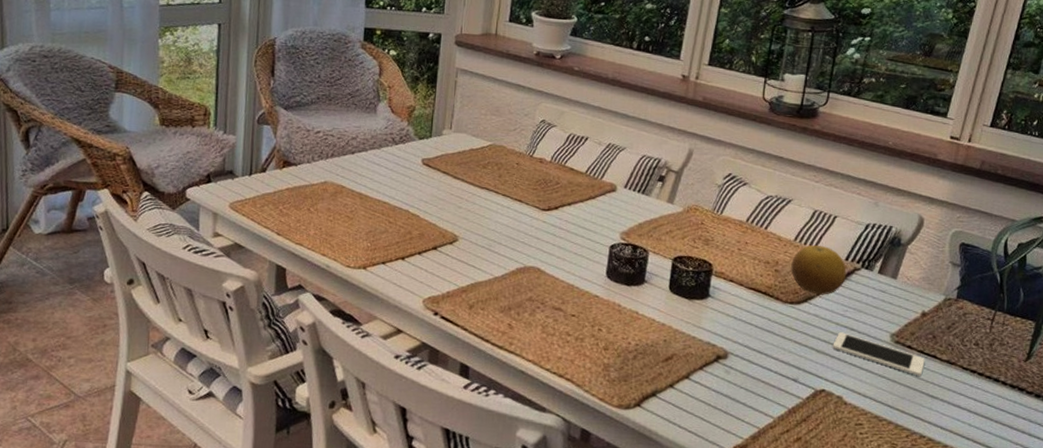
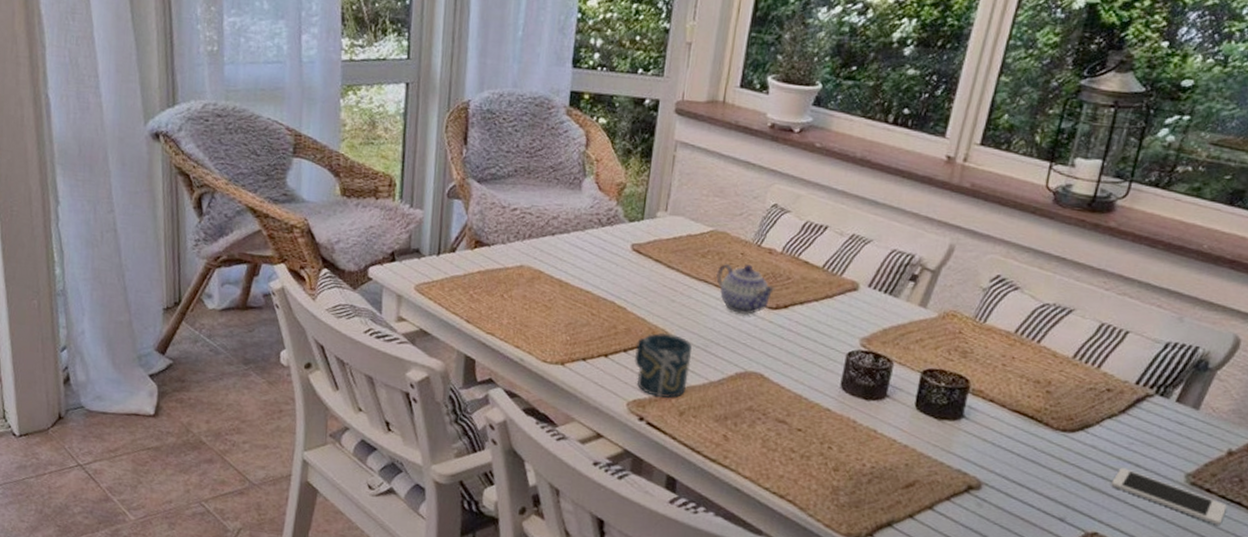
cup: none [428,235,478,295] -> present [634,332,692,399]
teapot: none [496,173,547,217] -> present [716,264,776,316]
fruit: present [791,245,847,295] -> none [1066,364,1136,424]

